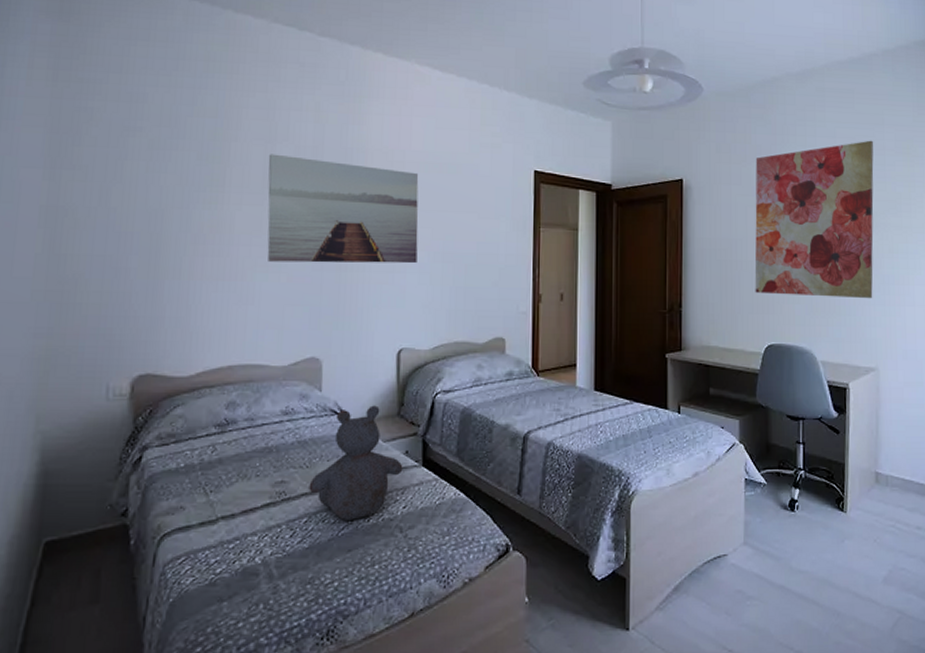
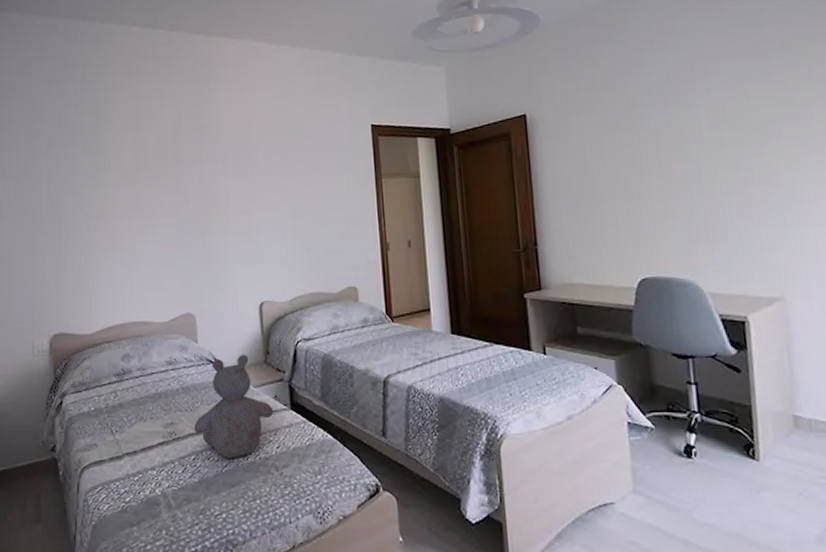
wall art: present [267,154,419,264] -> none [137,138,270,232]
wall art: present [754,140,874,299] -> none [607,43,770,225]

